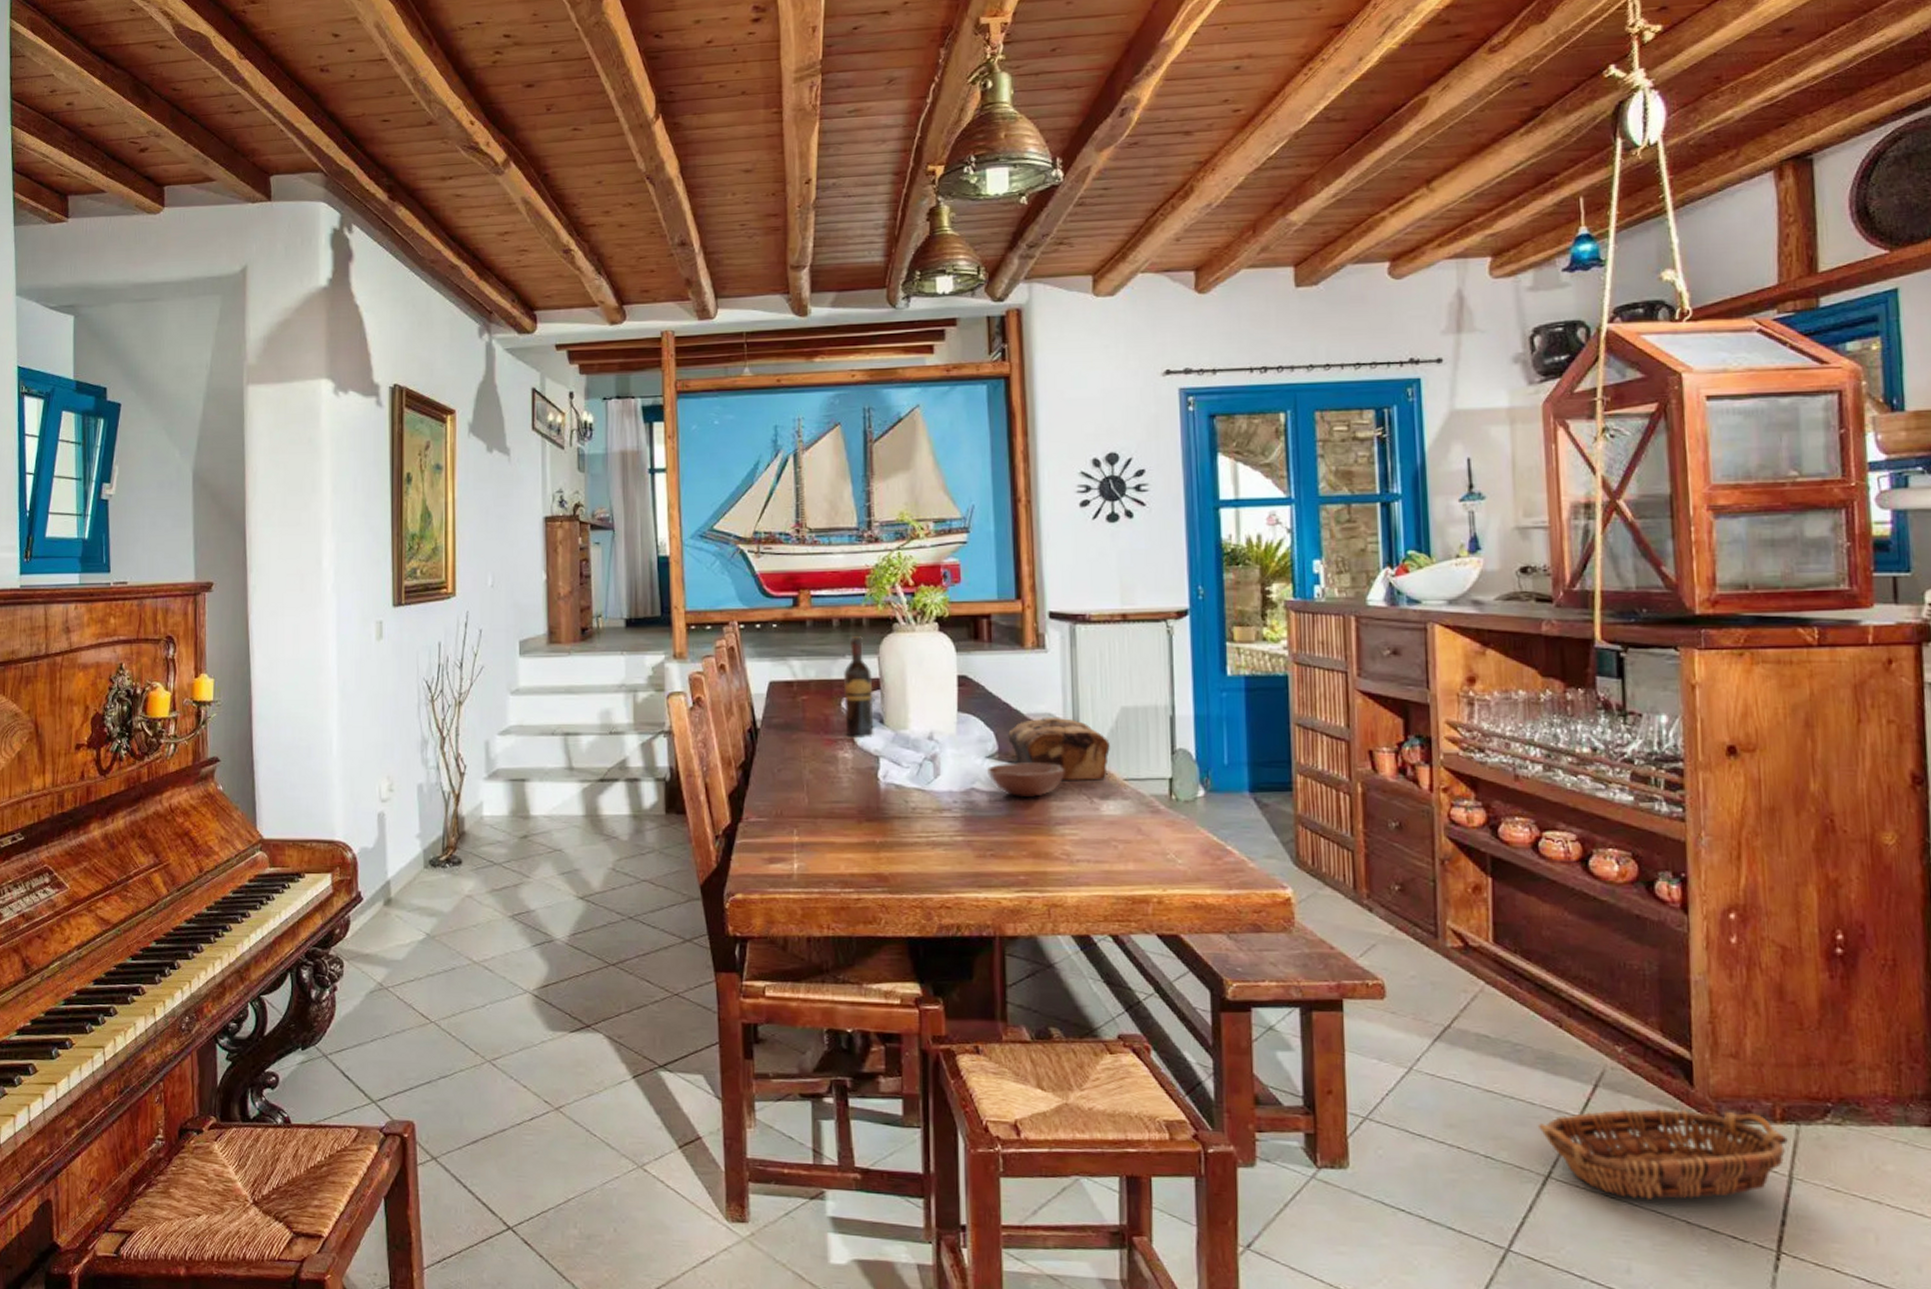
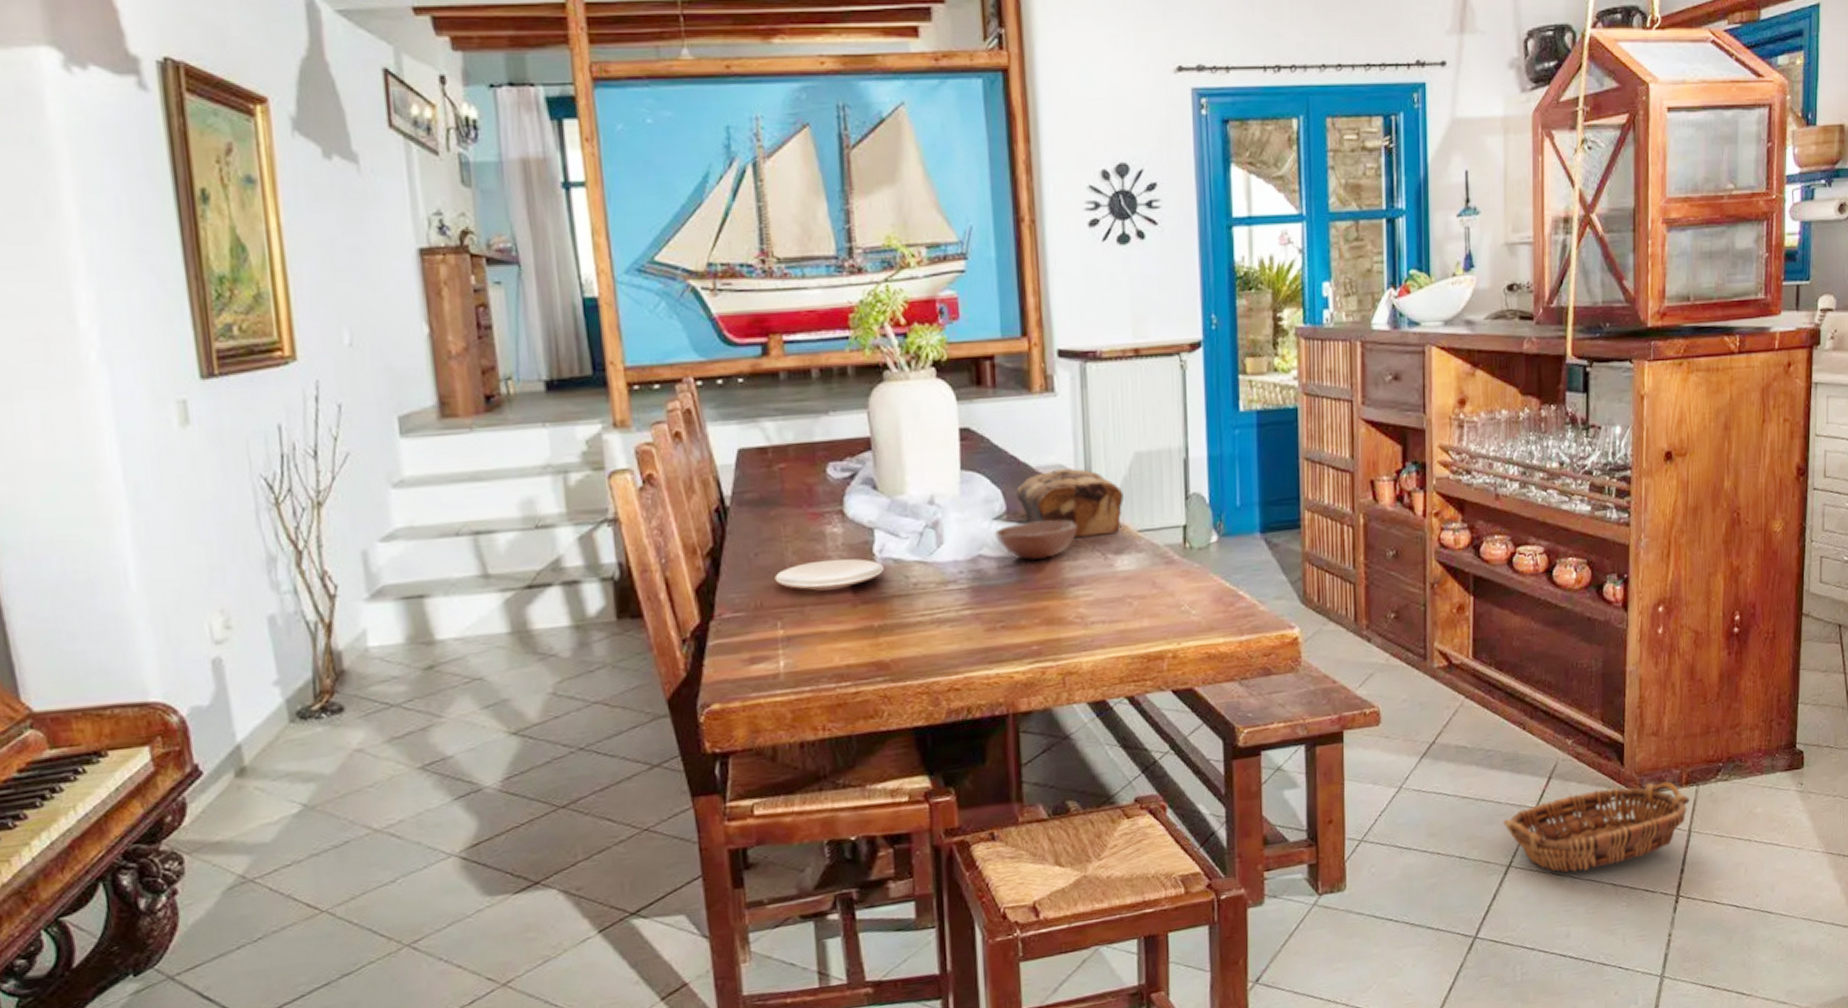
plate: none [793,780,886,806] -> present [775,558,884,591]
wine bottle: present [843,635,874,739] -> none [827,387,867,510]

